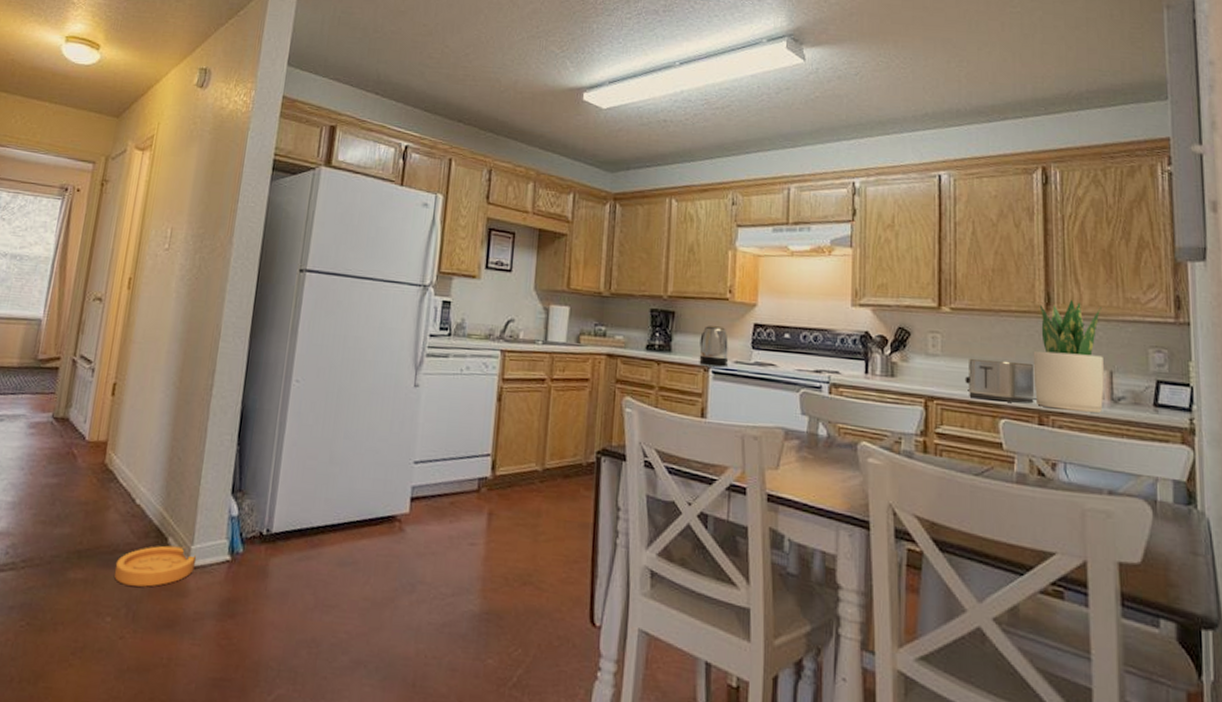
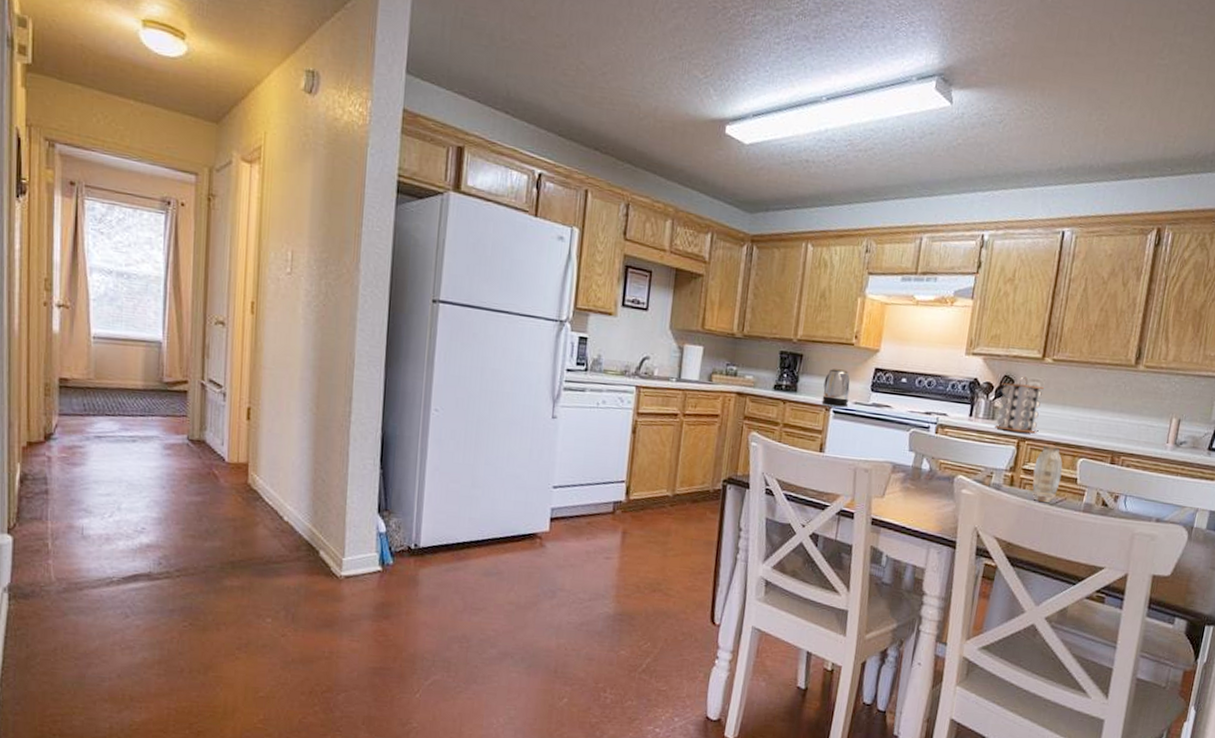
pet bowl: present [114,545,196,588] -> none [269,557,348,594]
spice rack: none [896,328,946,393] -> present [995,376,1044,434]
vase: none [949,405,983,472] -> present [1032,445,1063,502]
toaster: present [965,358,1035,404] -> none [1054,405,1116,446]
planter: present [1033,299,1104,413] -> none [1111,354,1183,455]

